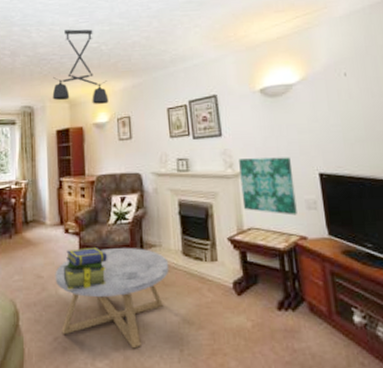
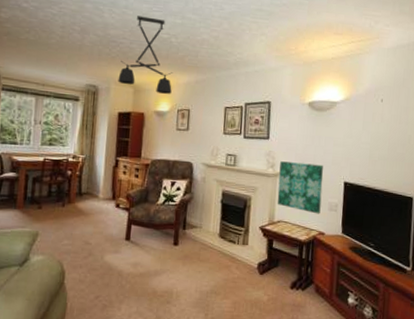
coffee table: present [55,247,169,349] -> none [102,225,206,311]
stack of books: present [64,246,107,290] -> none [110,222,152,257]

